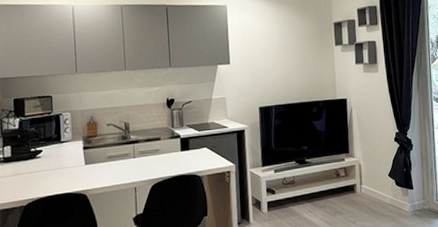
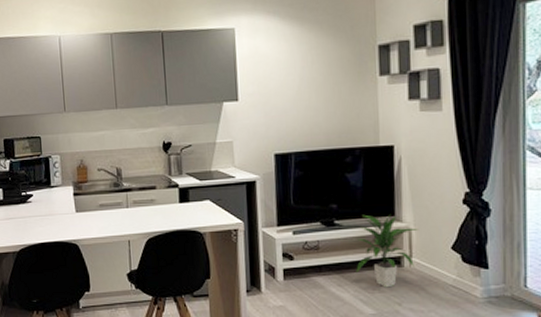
indoor plant: none [322,152,366,211] -> present [356,214,419,288]

